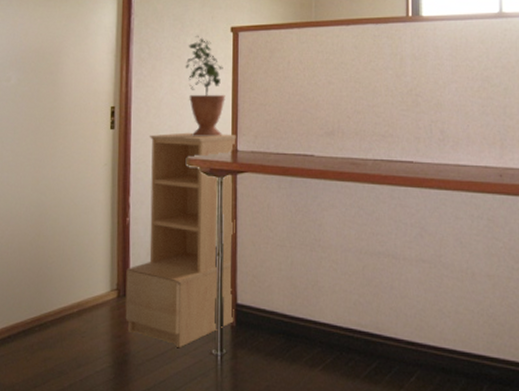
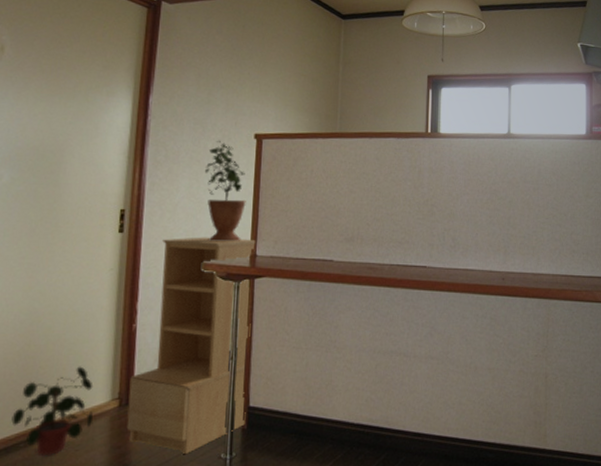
potted plant: none [27,257,96,341] -> present [11,366,94,457]

